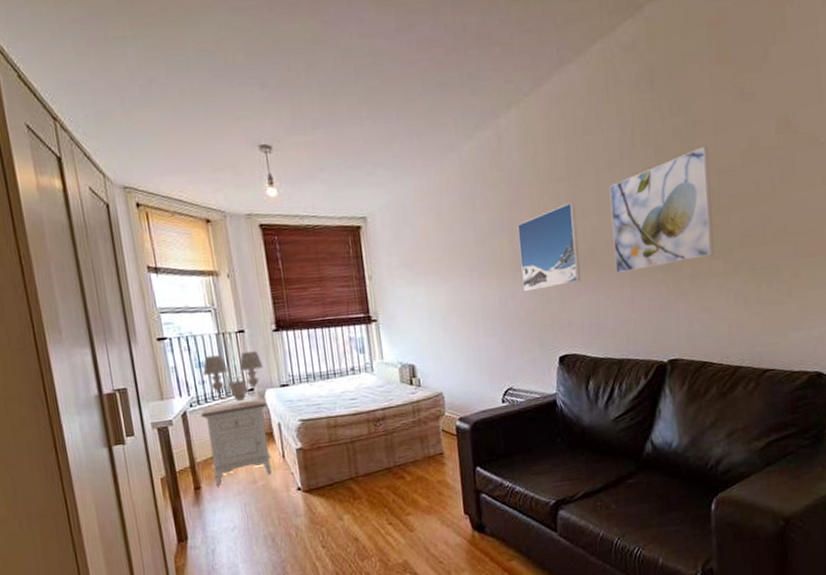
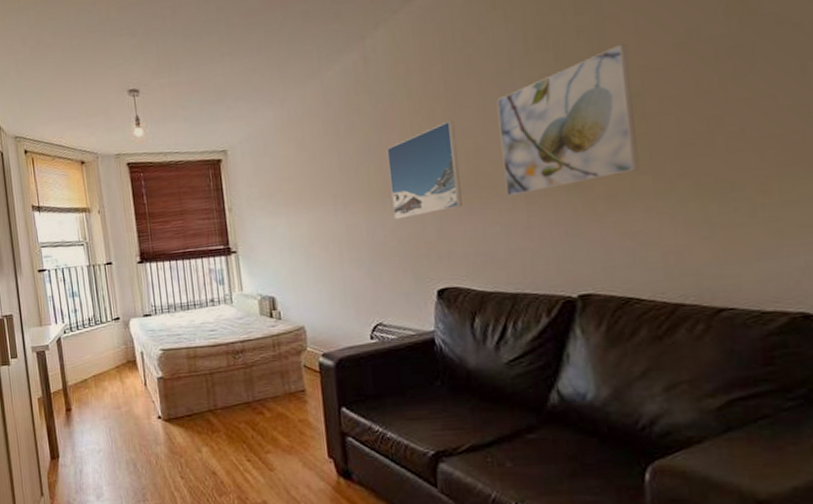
nightstand: present [200,398,272,487] -> none [72,327,135,410]
wall sconce: present [203,351,264,402] -> none [75,282,129,330]

